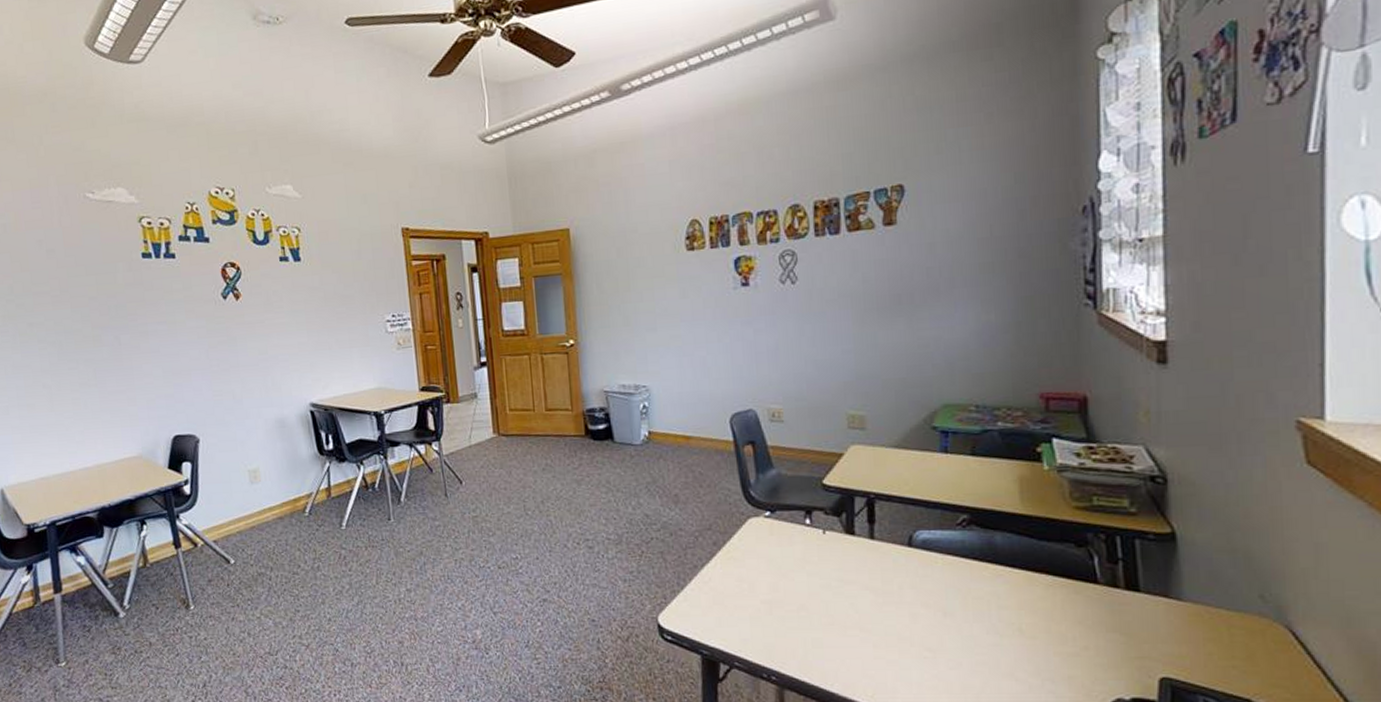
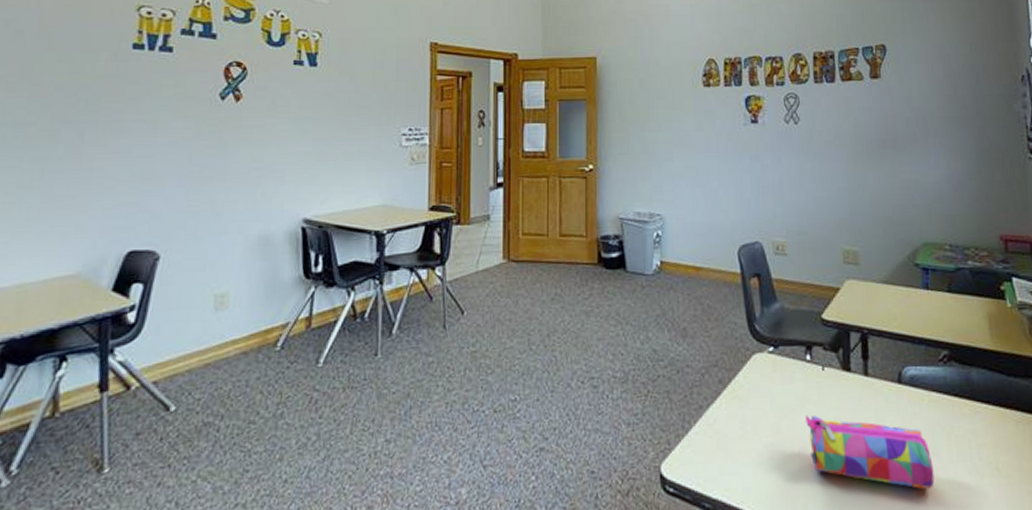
pencil case: none [805,575,946,646] -> present [806,415,935,489]

